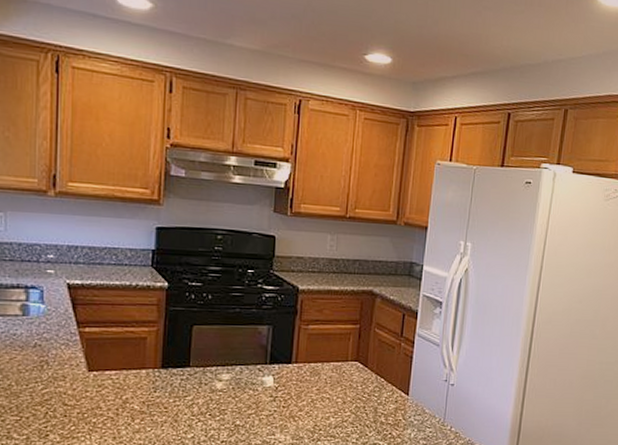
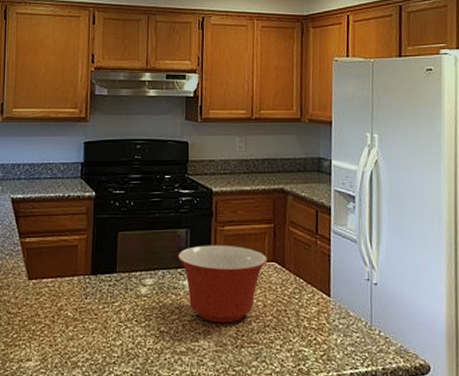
mixing bowl: none [258,342,351,418] -> present [178,245,268,323]

